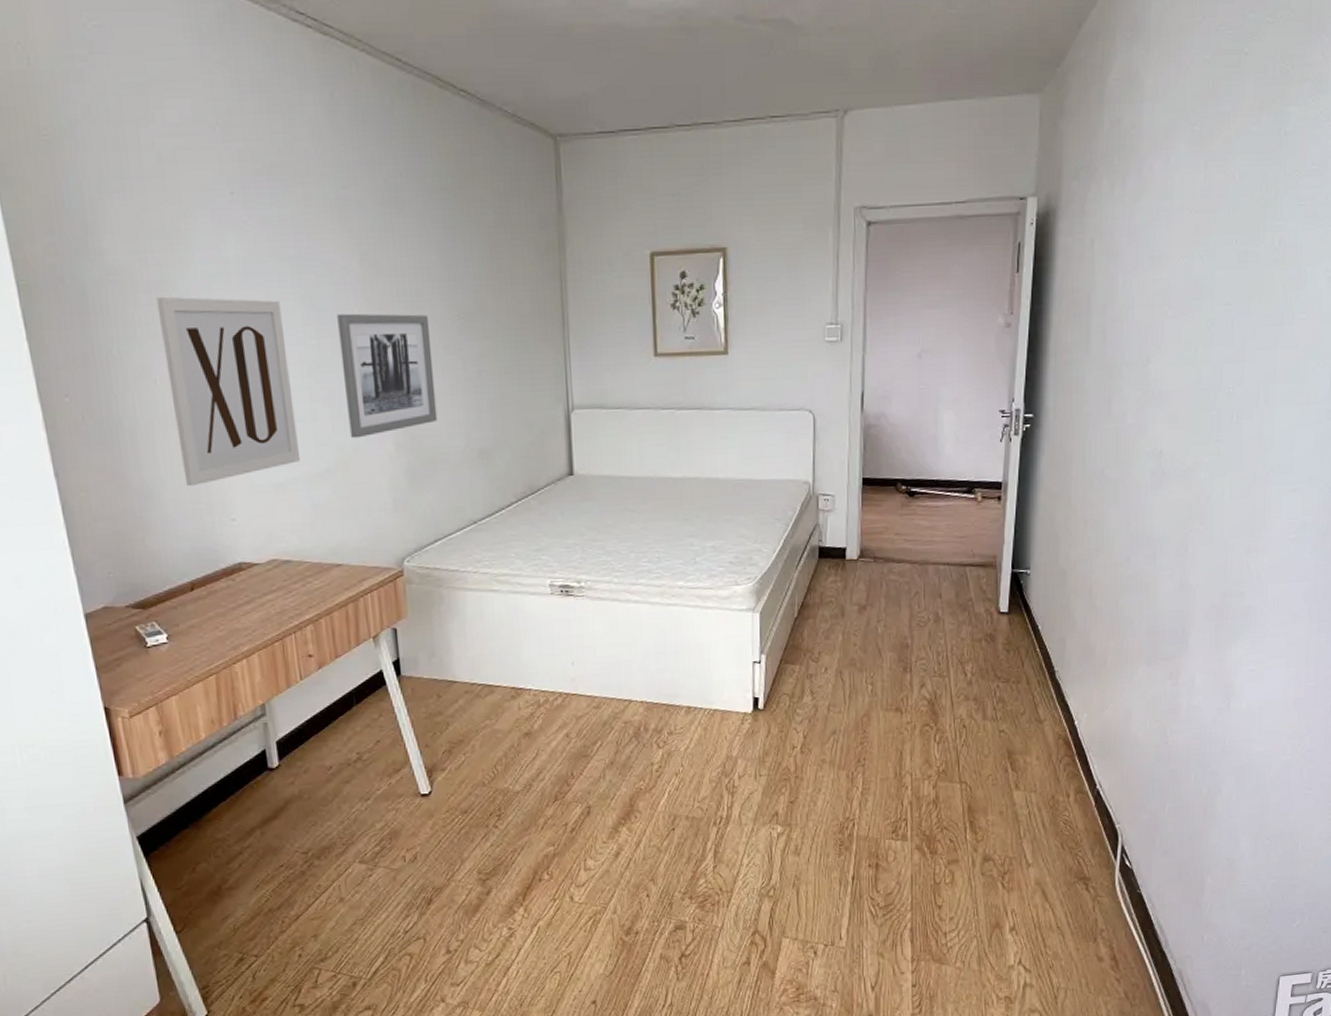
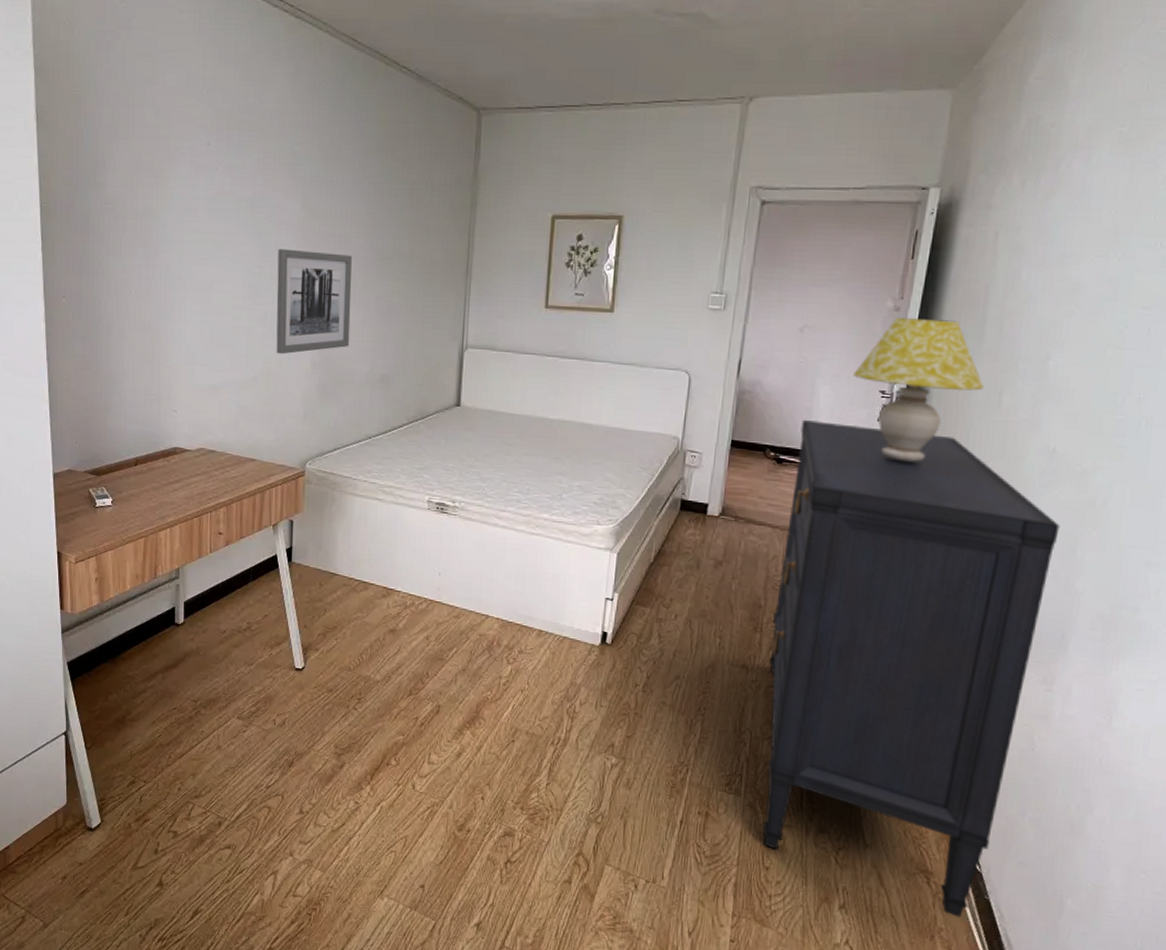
wall art: present [156,296,300,487] -> none [140,223,235,380]
dresser: none [921,448,1172,916] -> present [762,420,1060,918]
table lamp: none [973,331,1095,481] -> present [853,318,985,463]

